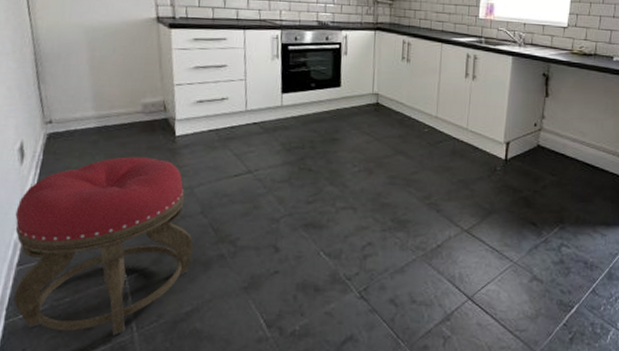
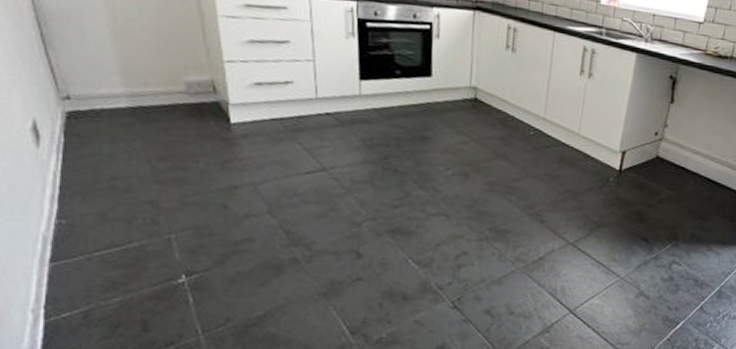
stool: present [14,156,194,336] -> none [39,144,261,338]

